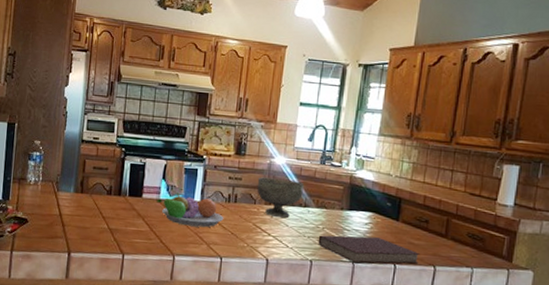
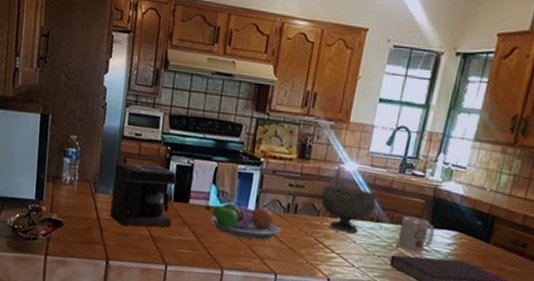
coffee maker: none [71,164,131,220] -> present [110,163,177,227]
mug: none [323,201,353,232] -> present [397,216,435,252]

